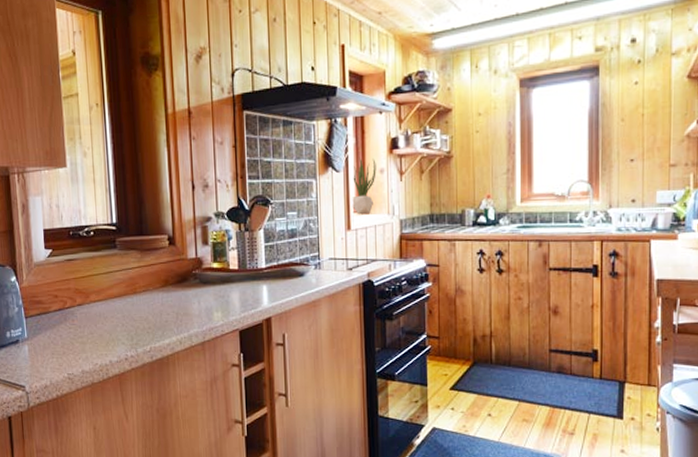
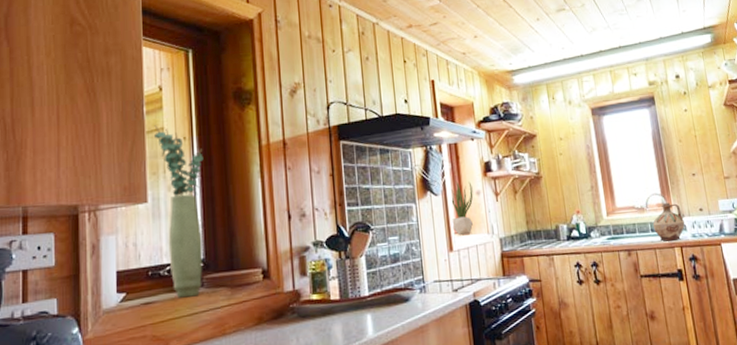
vase: none [69,89,116,259] -> present [153,124,204,300]
ceramic jug: none [572,191,610,234] -> present [652,203,685,242]

